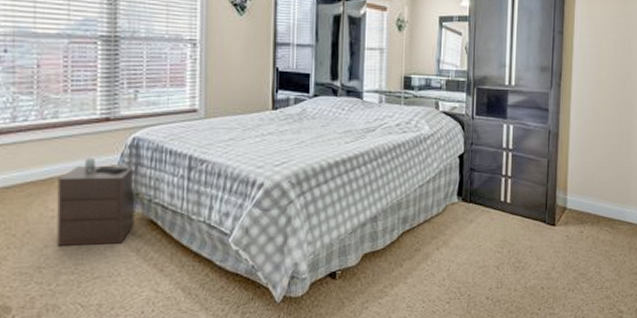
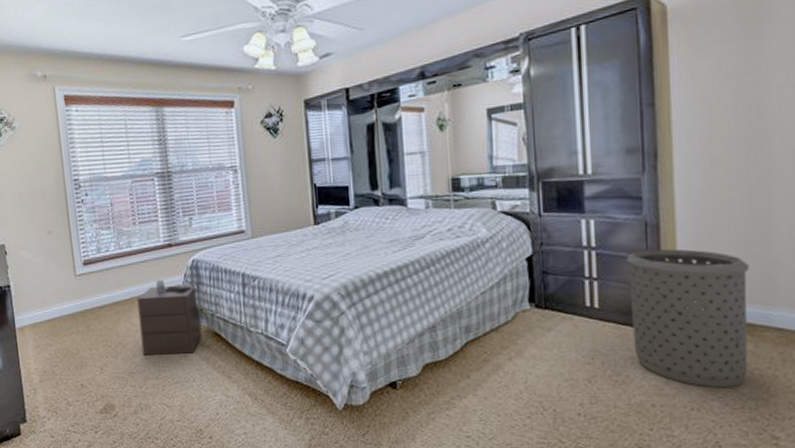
laundry basket: none [532,154,615,272] -> present [626,248,750,389]

